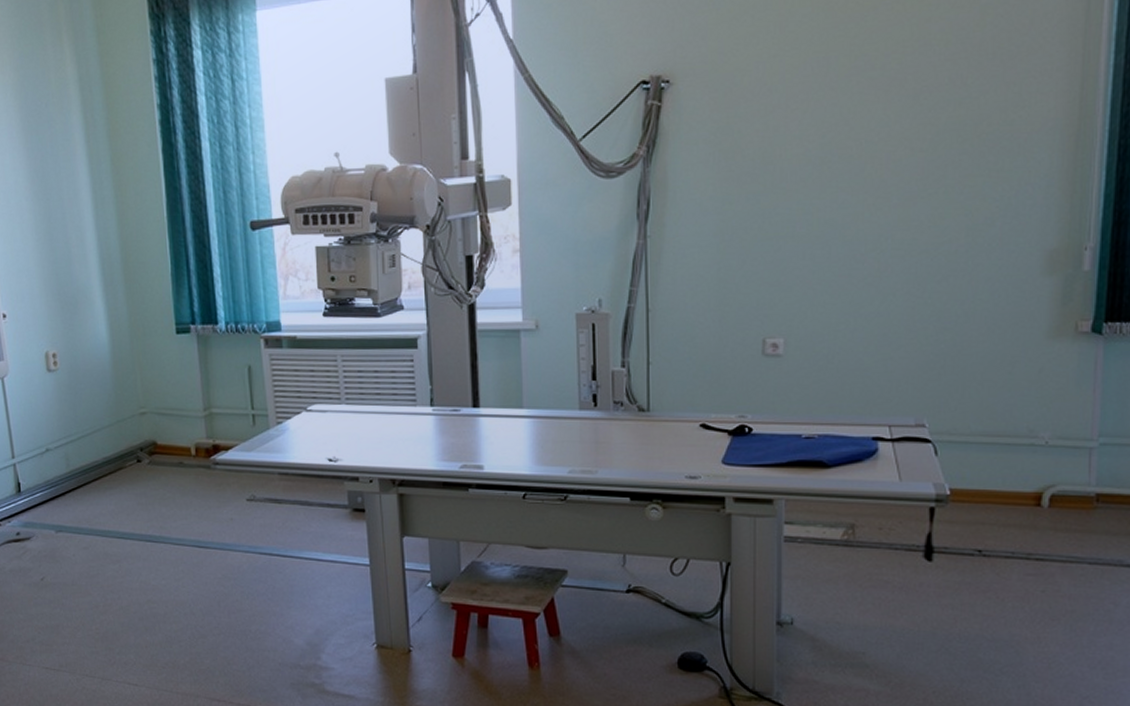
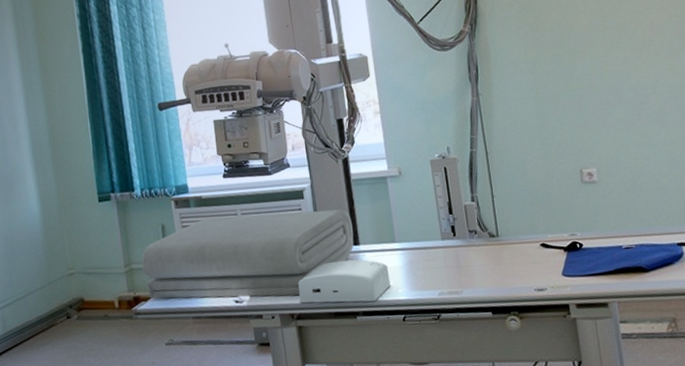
towel: none [223,362,473,460] -> present [141,209,354,299]
tissue dispenser: none [403,423,512,474] -> present [298,259,391,304]

